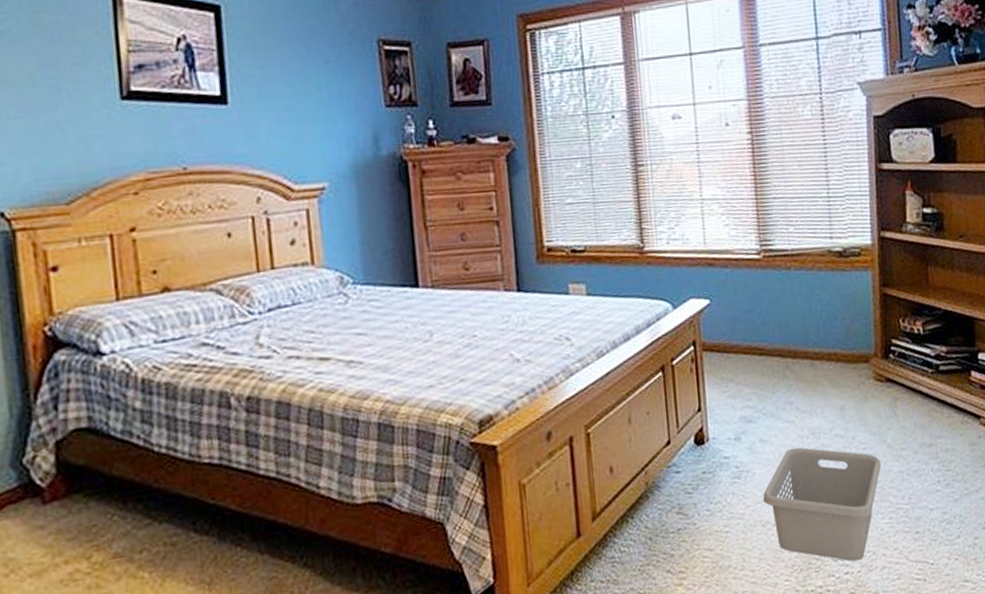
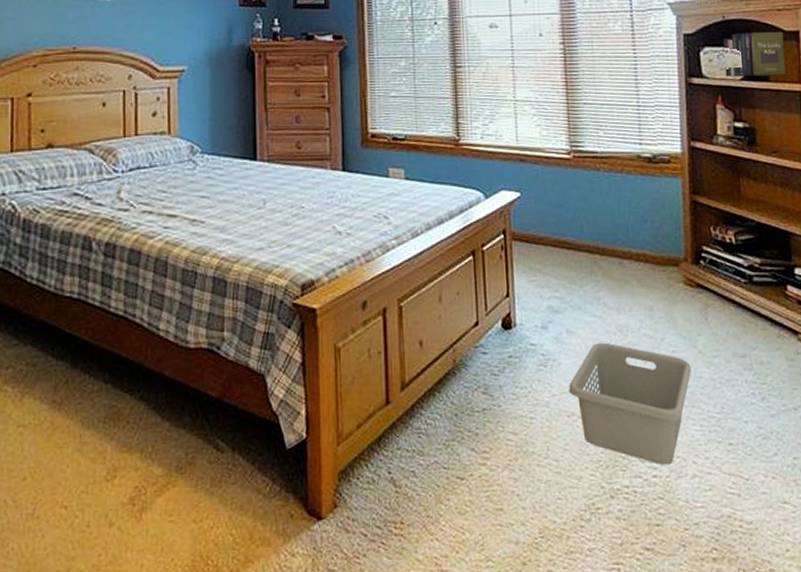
books: none [913,108,973,161] -> present [724,31,786,77]

